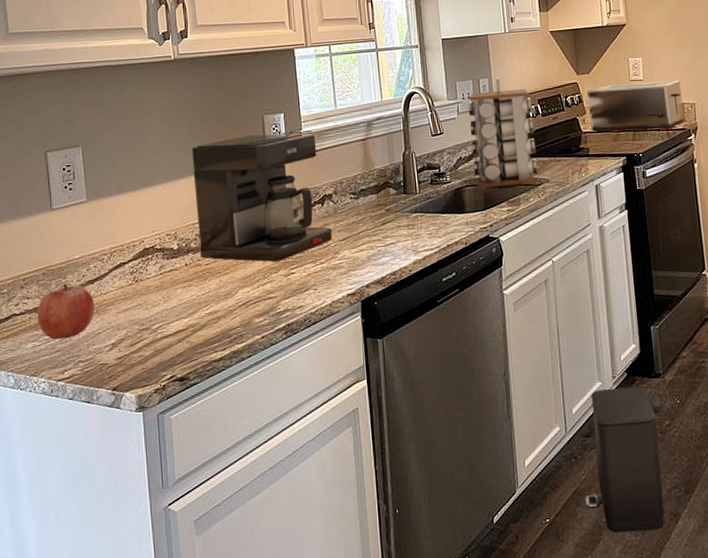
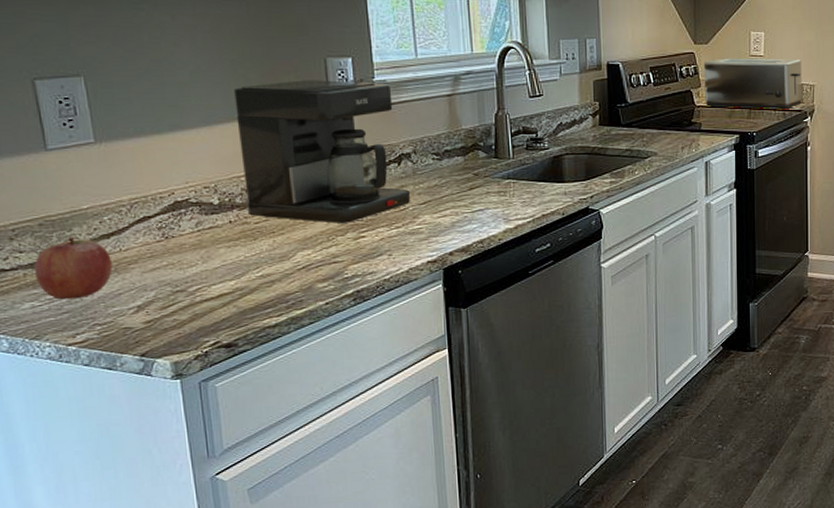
spice rack: present [468,76,538,188] -> none [572,37,645,158]
pedal bin: present [585,386,665,533] -> none [672,359,753,492]

